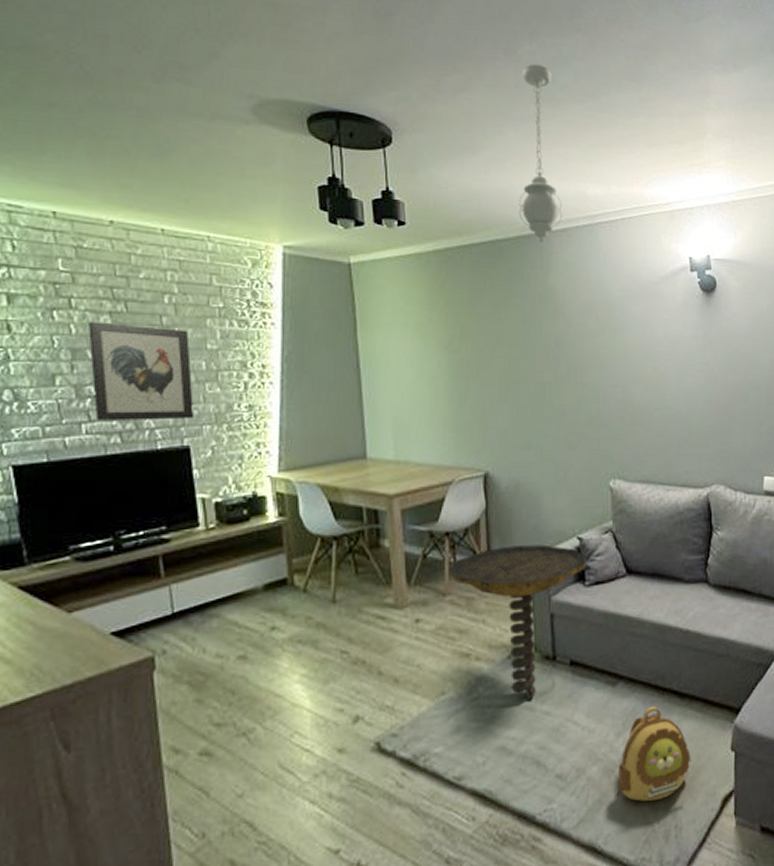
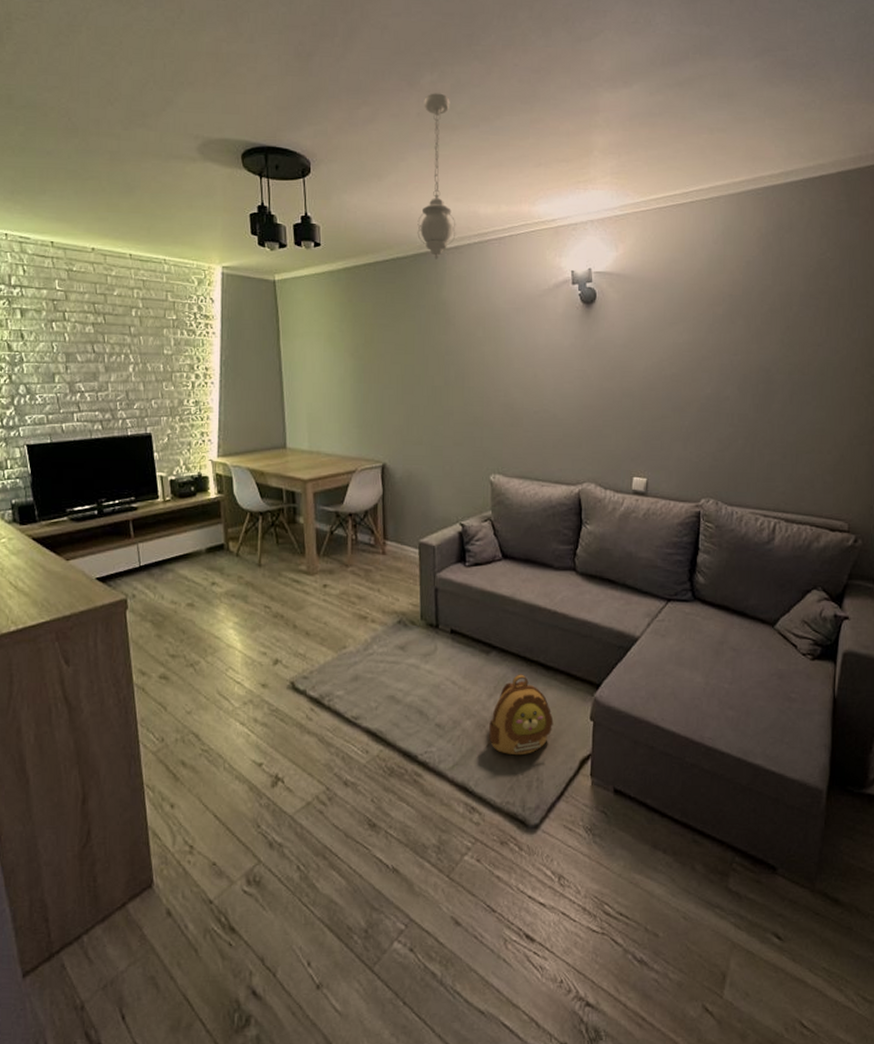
wall art: present [88,321,195,420] -> none [78,331,155,412]
side table: present [448,544,587,700] -> none [350,528,468,659]

